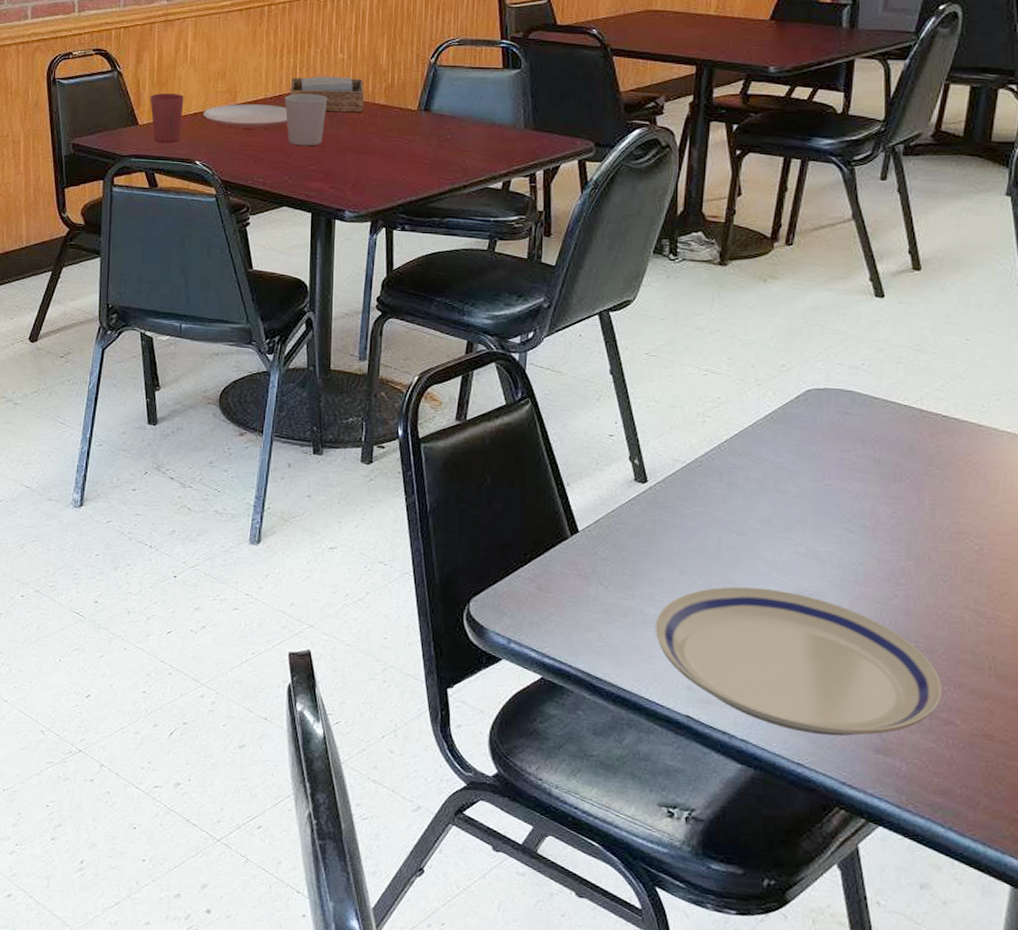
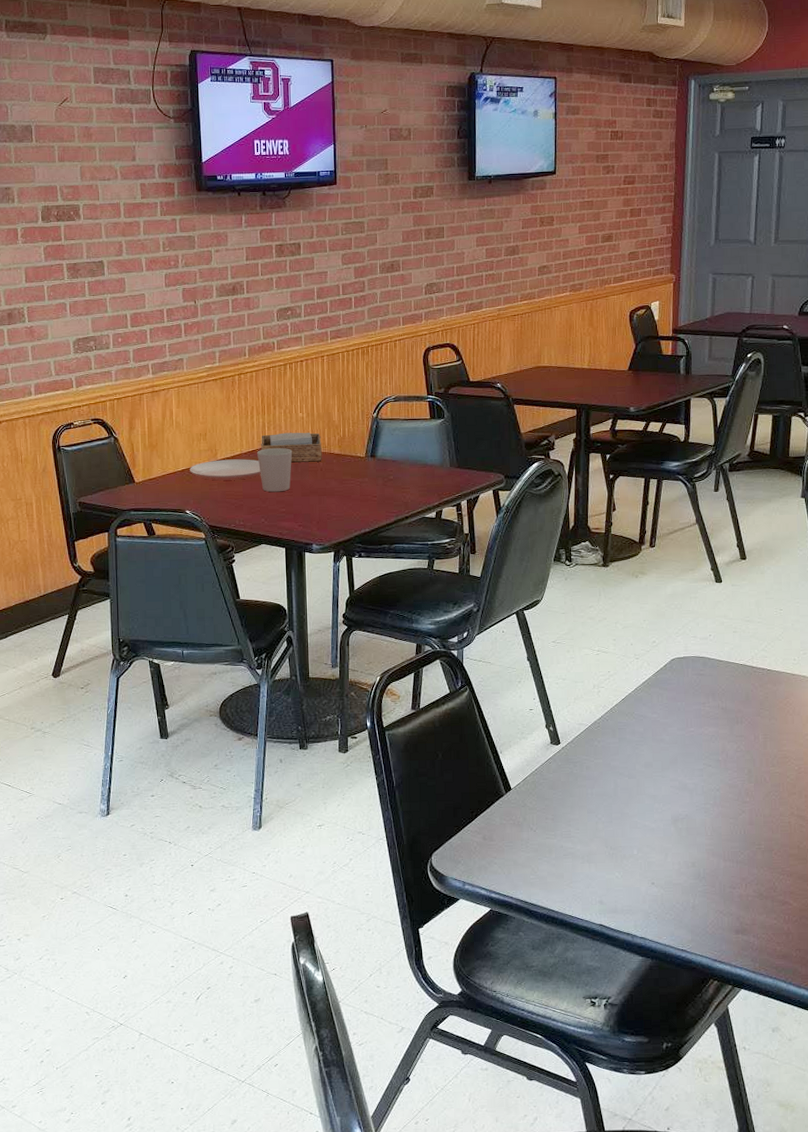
cup: present [150,93,184,143] -> none [143,454,173,496]
plate: present [655,586,942,736] -> none [573,817,779,925]

